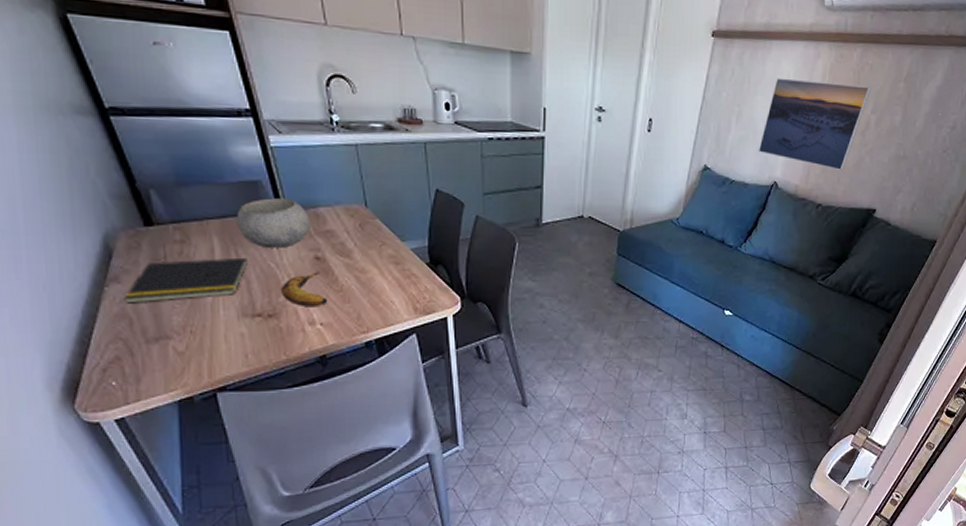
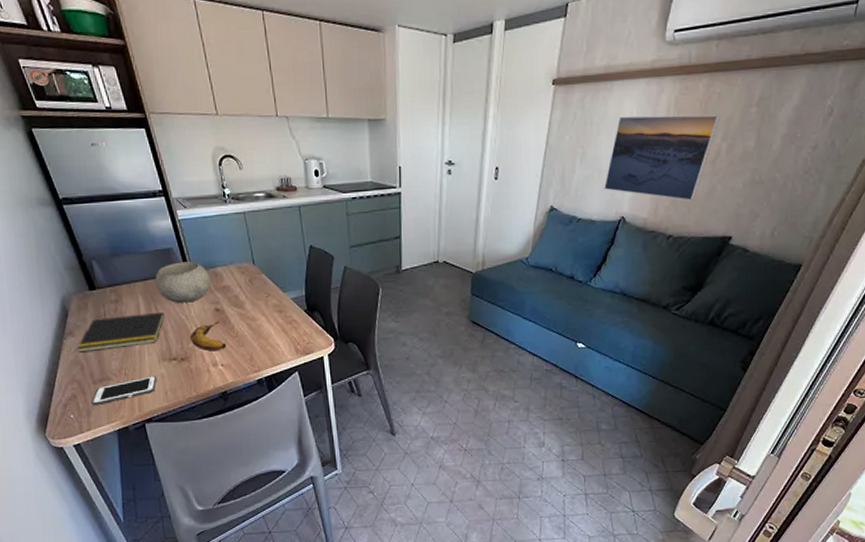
cell phone: none [143,335,235,371] -> present [92,376,158,406]

